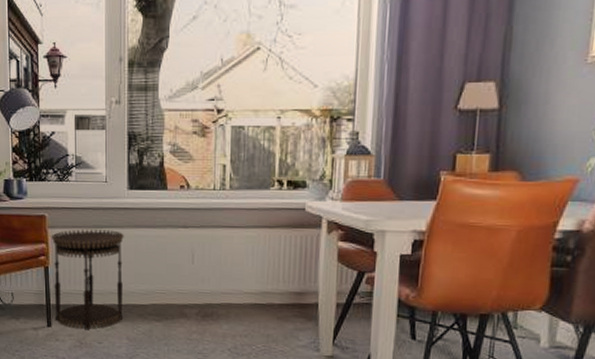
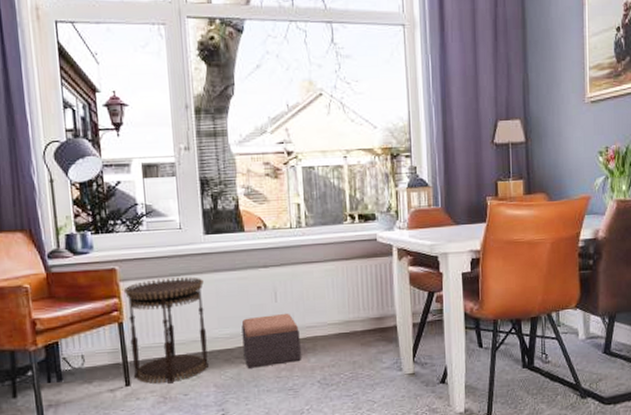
footstool: none [157,276,214,327] -> present [241,313,301,369]

